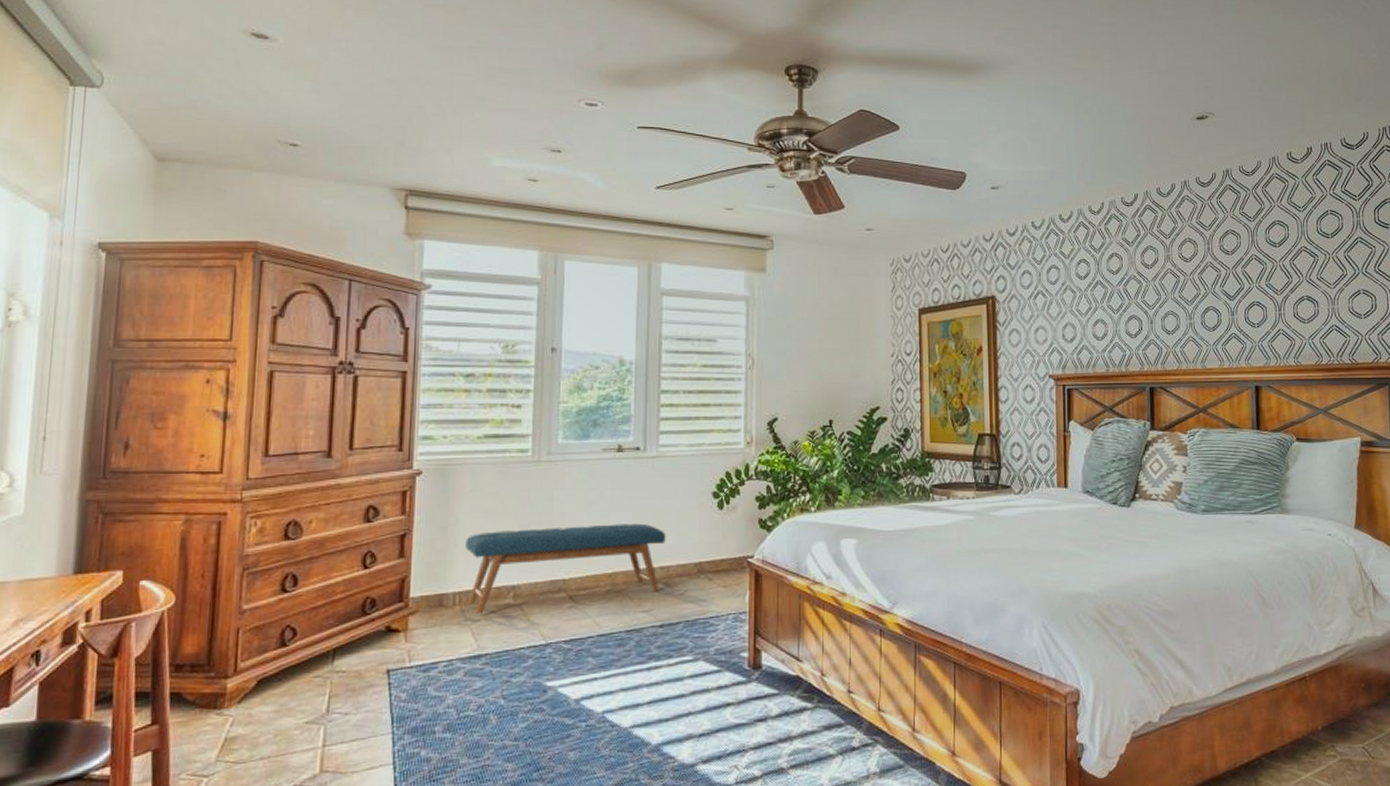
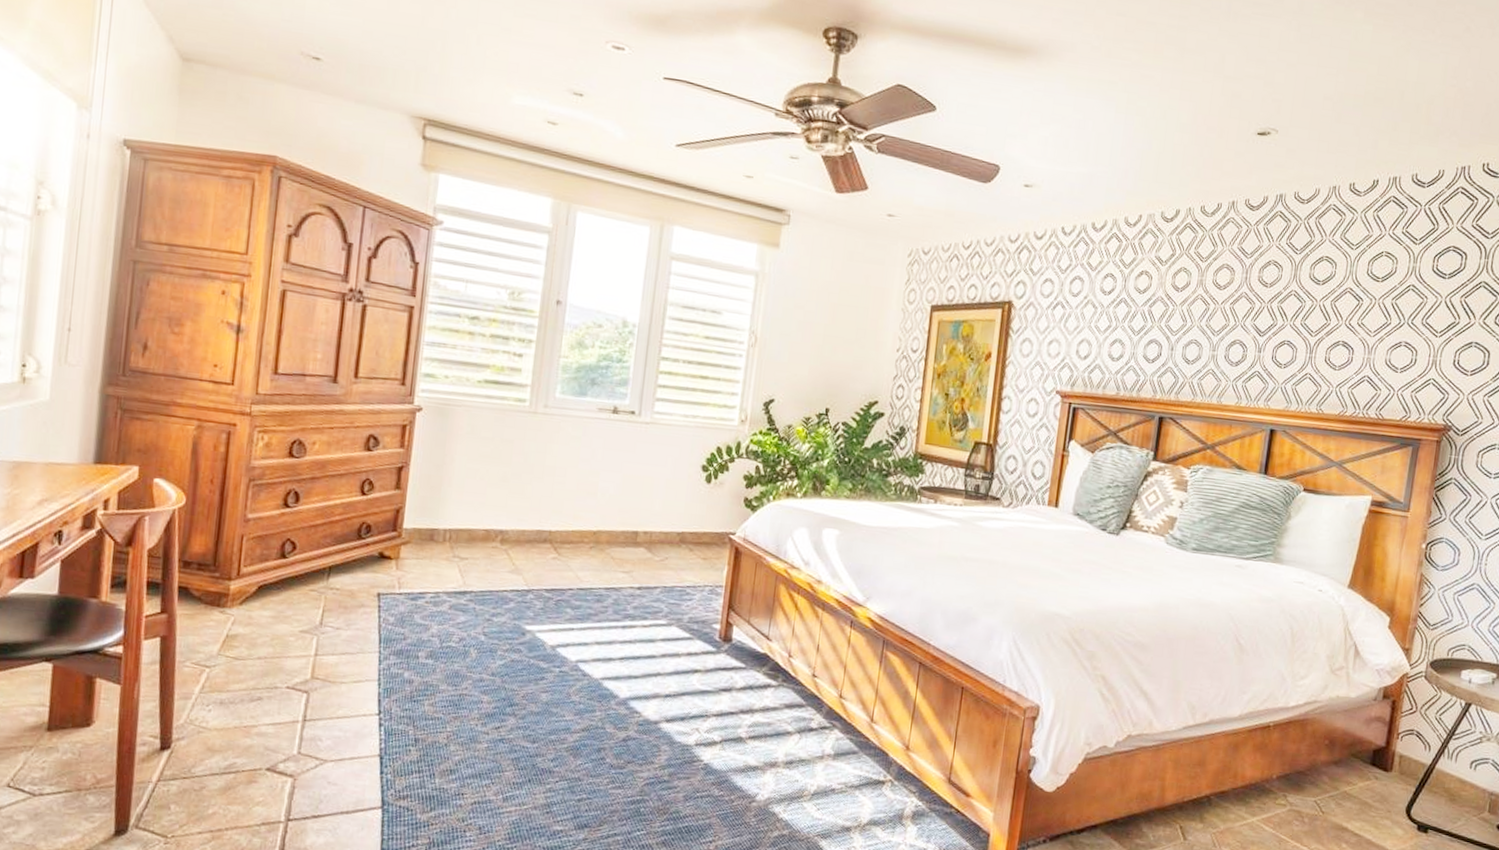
bench: present [465,523,666,614] -> none [457,475,652,555]

